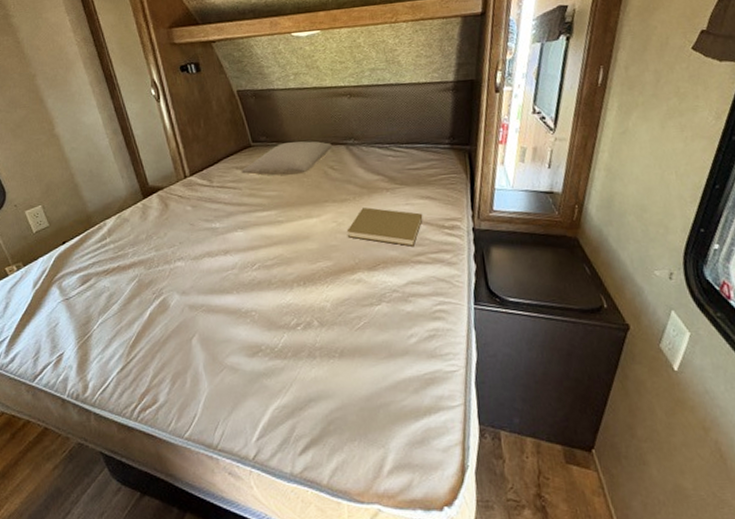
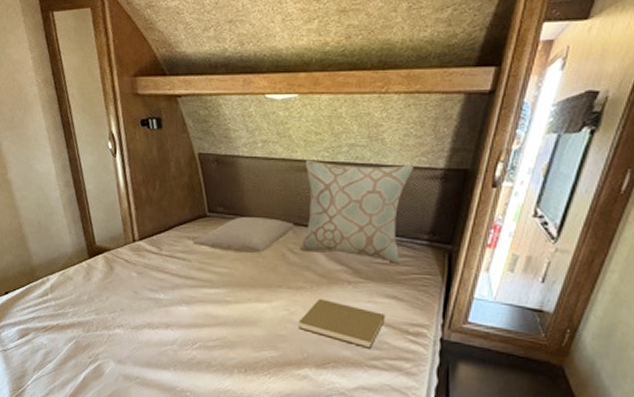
pillow: none [334,80,429,168] -> present [300,160,415,263]

